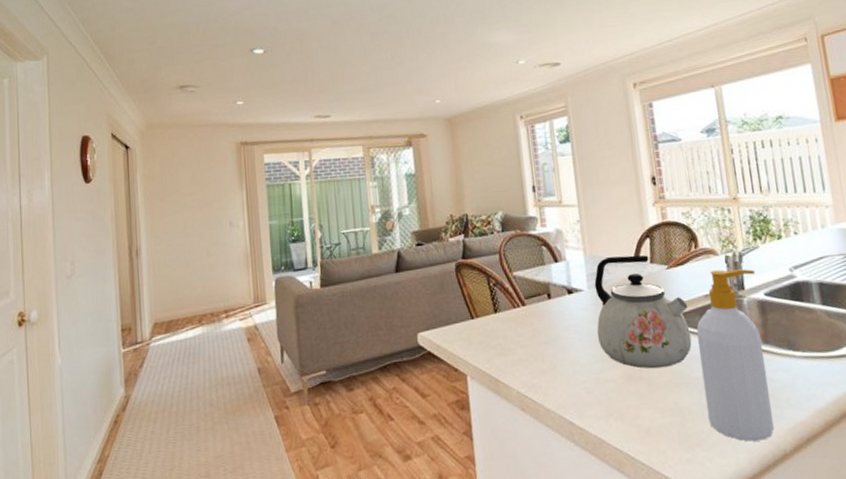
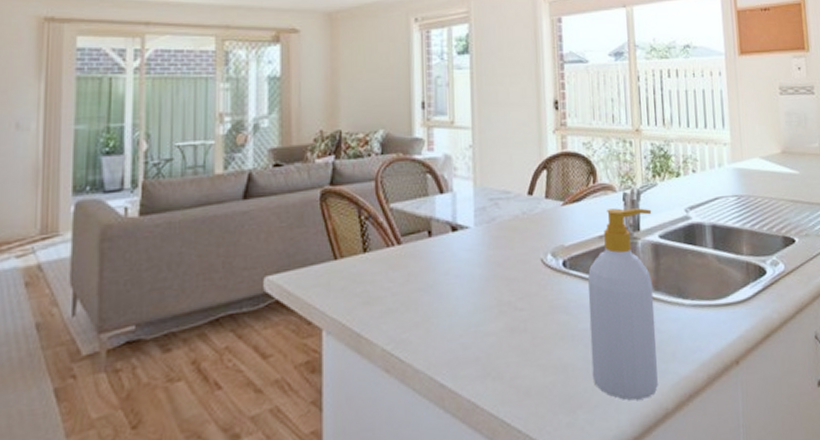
kettle: present [594,255,692,369] -> none [480,188,582,320]

